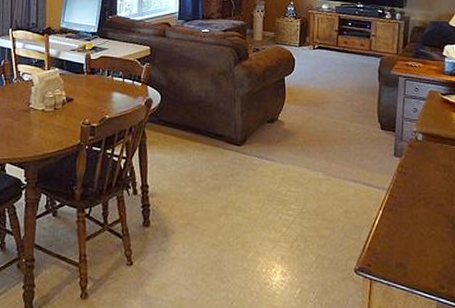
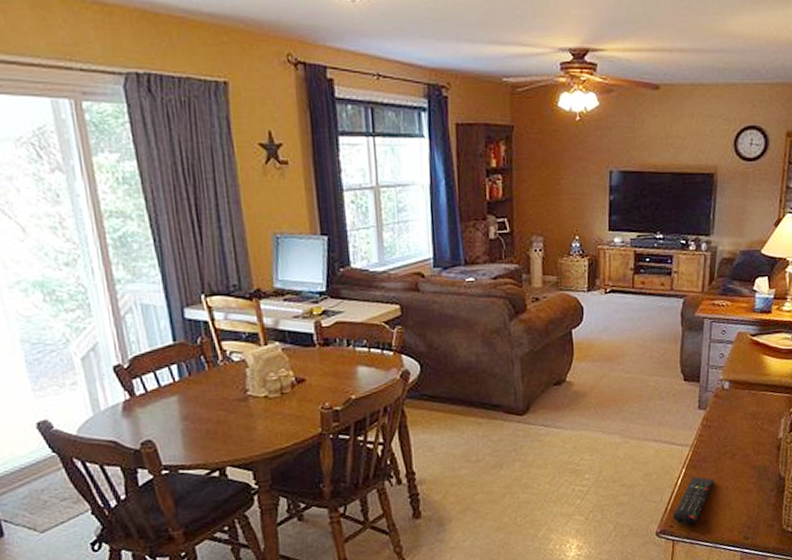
remote control: none [370,219,409,266] -> present [672,476,714,526]

